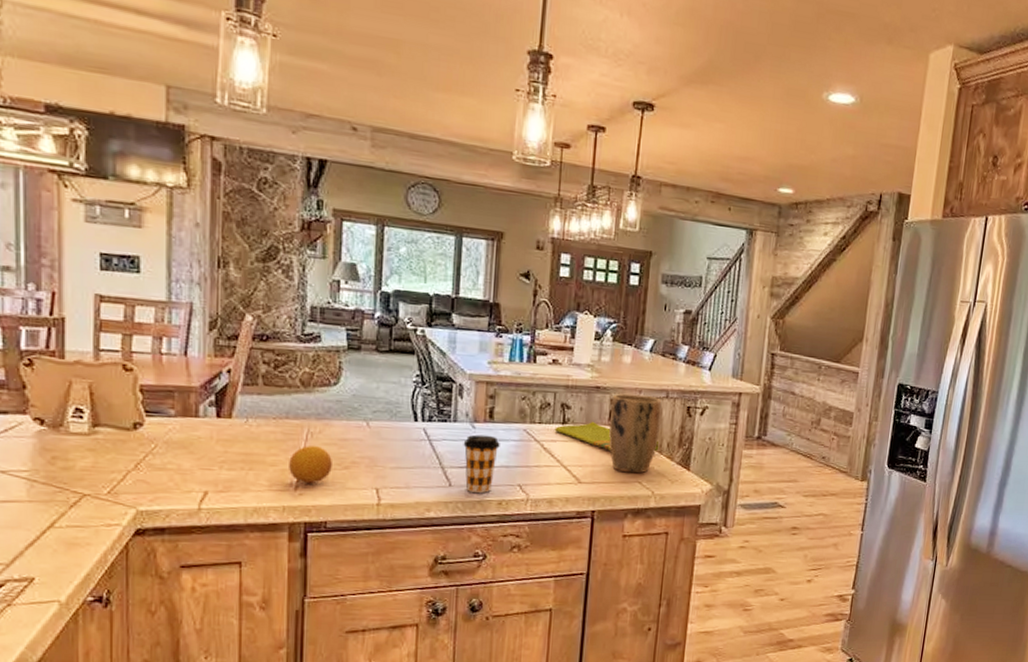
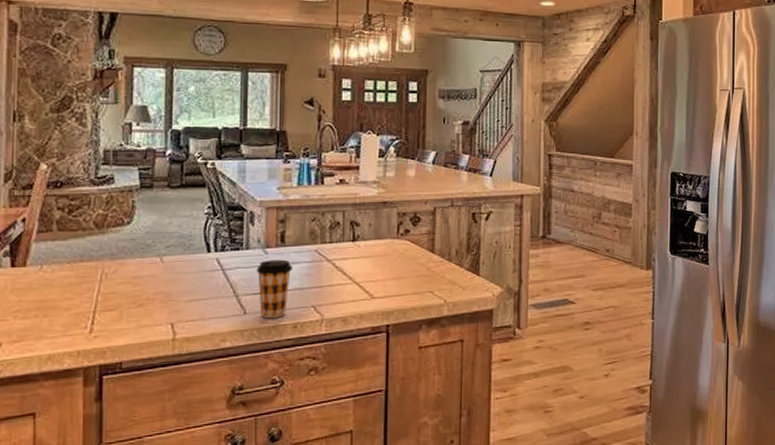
fruit: present [289,446,332,484] -> none [83,286,127,326]
dish towel: present [554,421,659,452] -> none [345,235,448,263]
plant pot: present [609,393,662,474] -> none [399,206,447,284]

